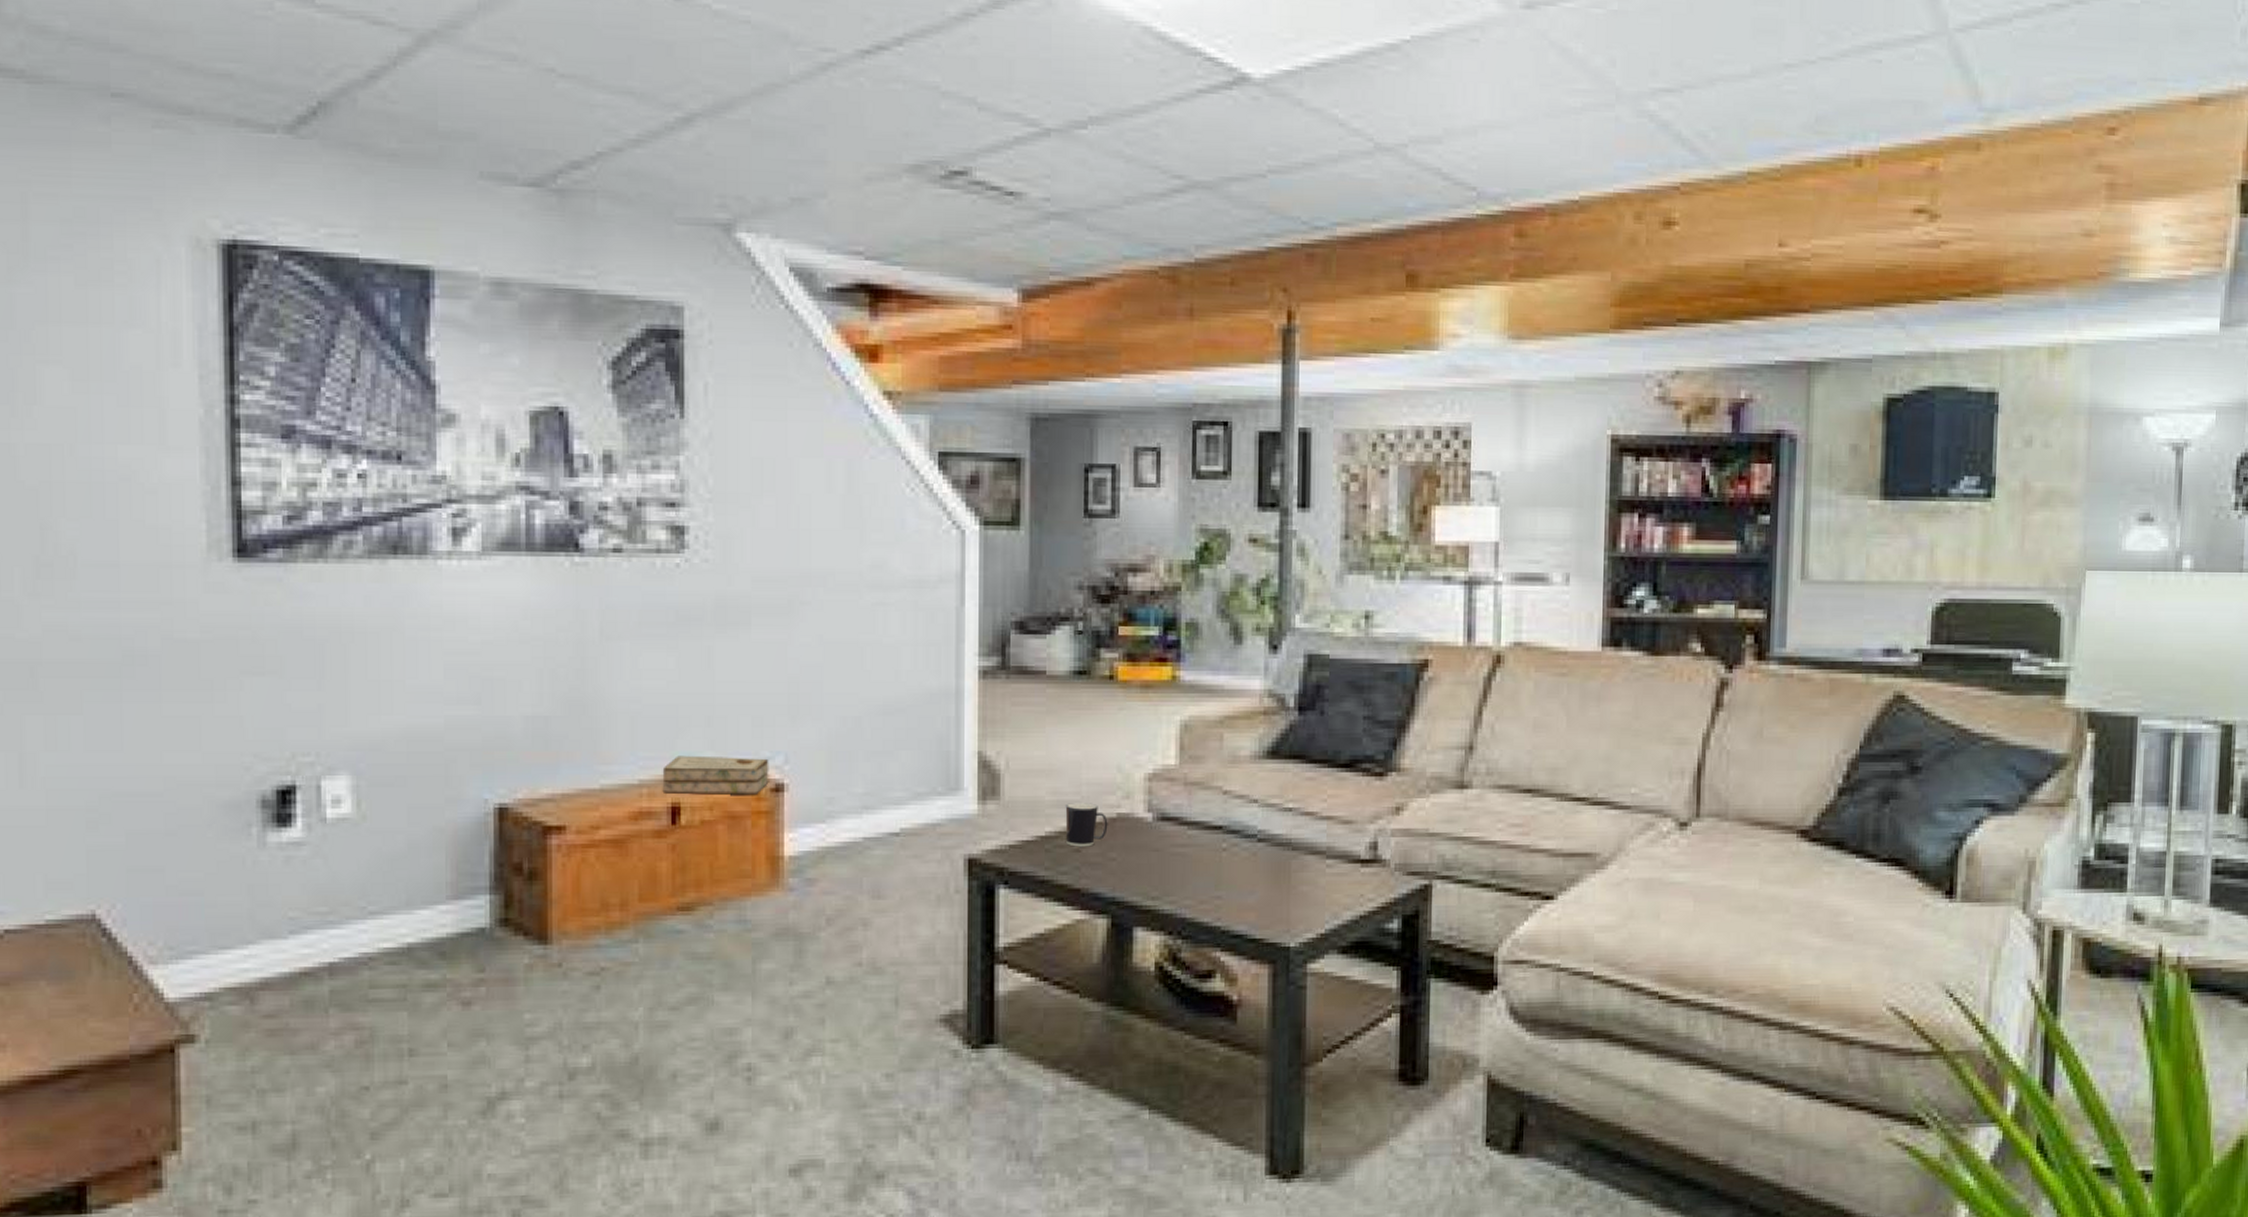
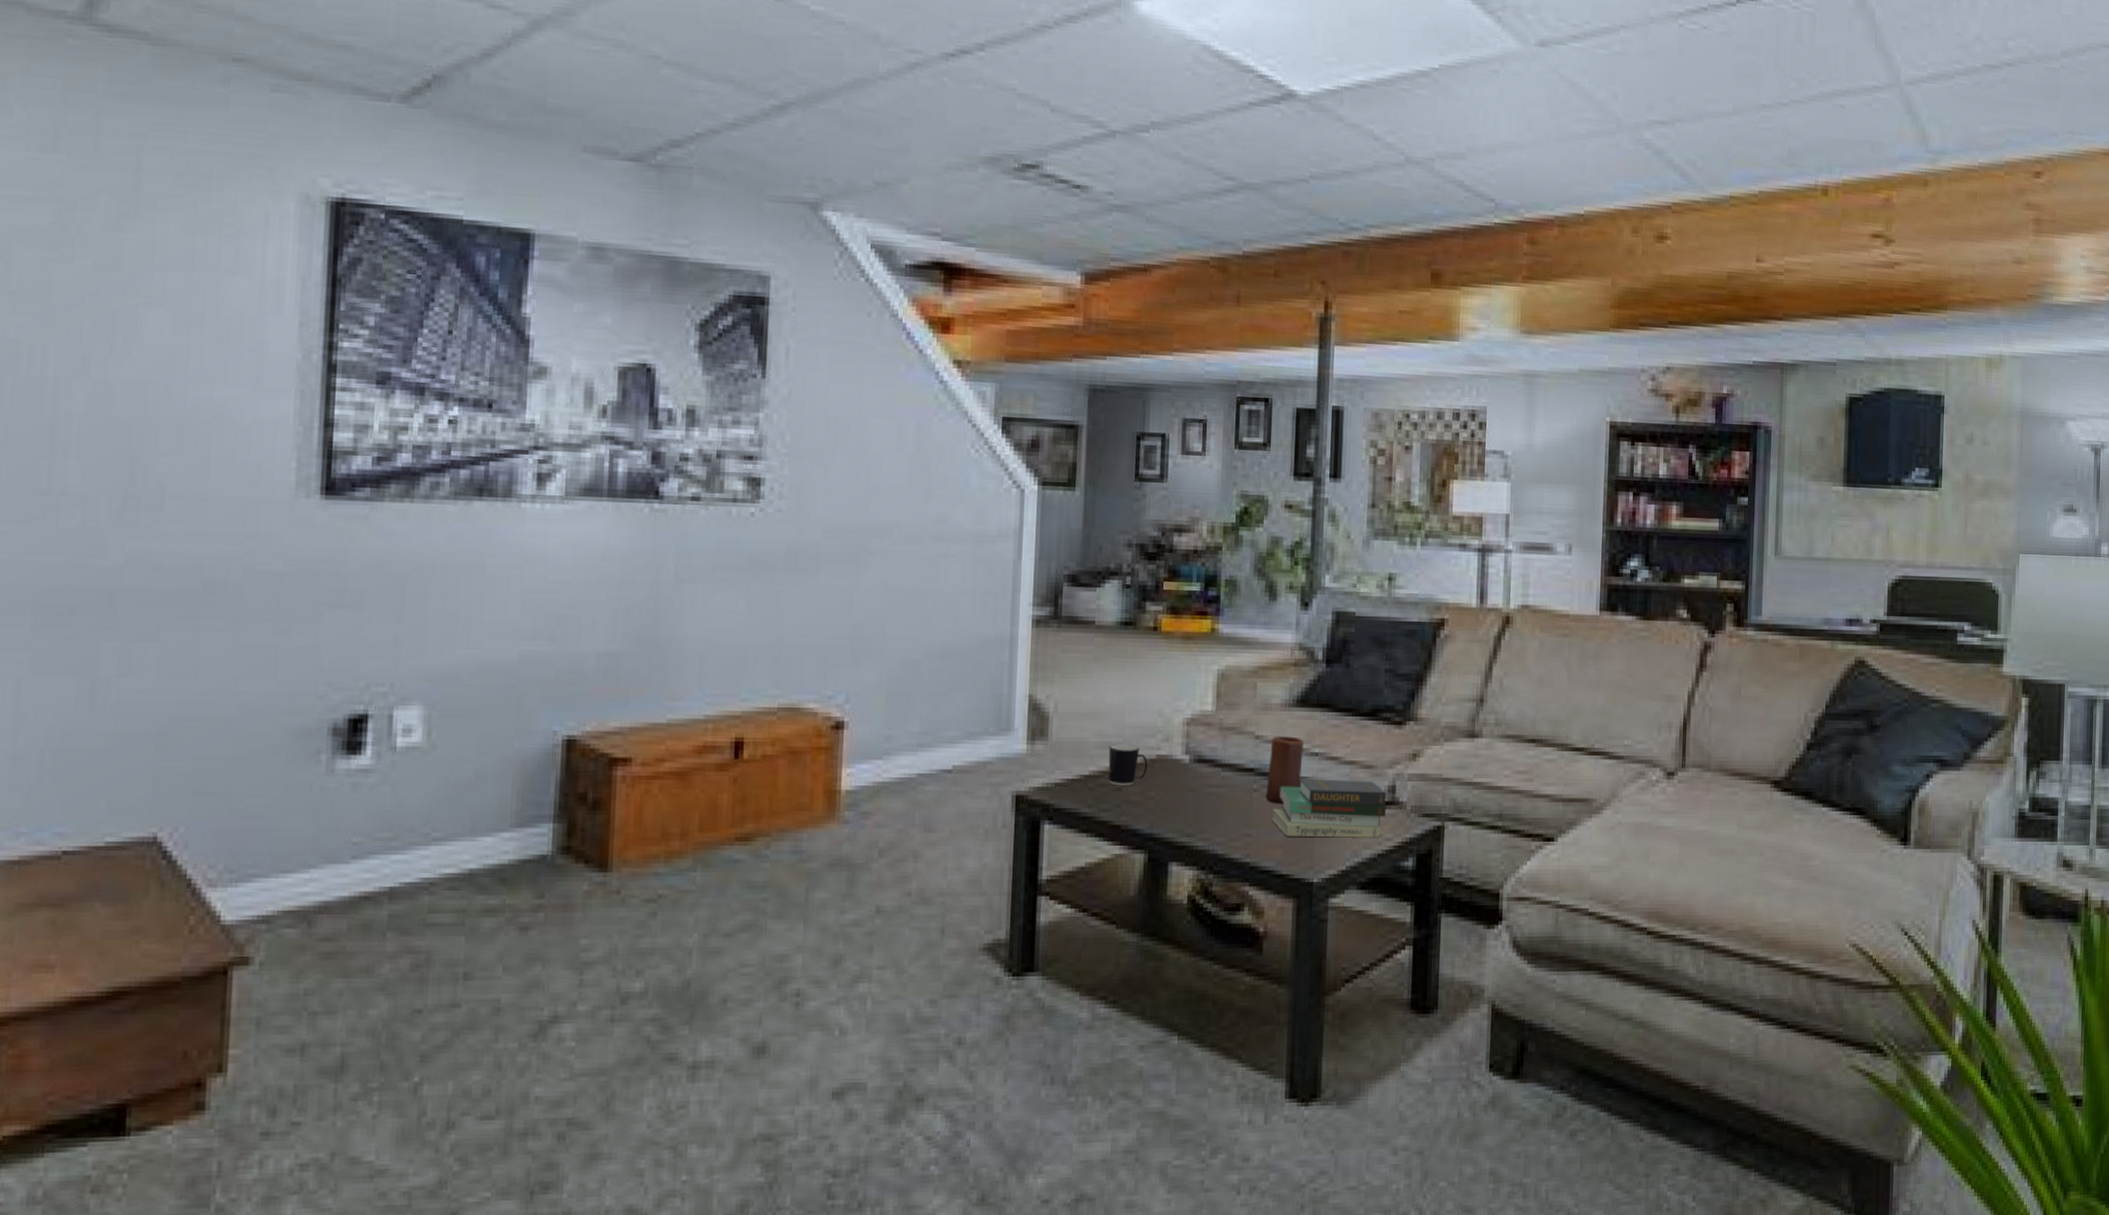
decorative box: present [662,755,769,795] -> none [727,693,831,731]
candle: none [1236,791,1276,865] -> present [1265,736,1304,805]
books: none [1243,835,1369,899] -> present [1271,778,1387,838]

